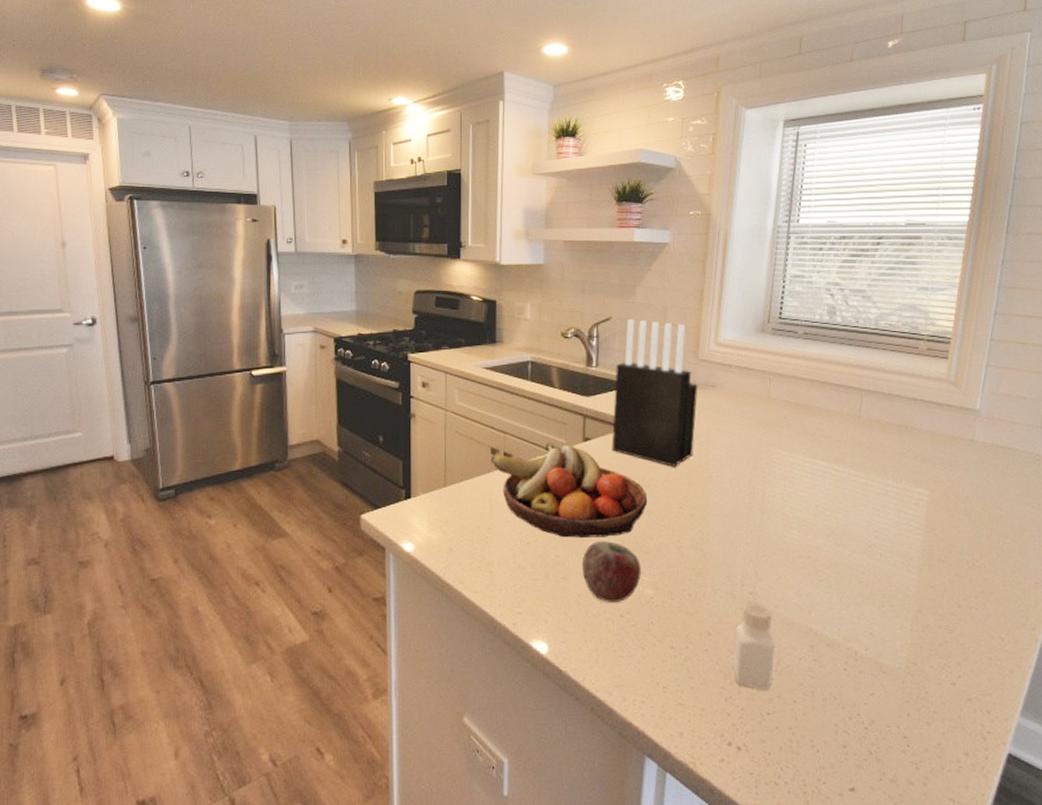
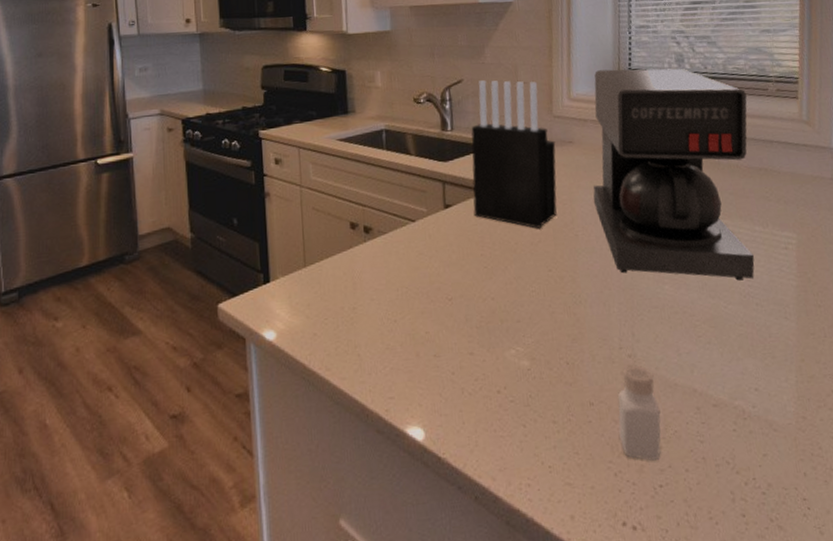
fruit bowl: present [490,442,648,538] -> none [350,212,516,312]
apple: present [581,540,641,602] -> none [452,311,515,378]
coffee maker: none [730,317,896,531] -> present [593,68,755,281]

